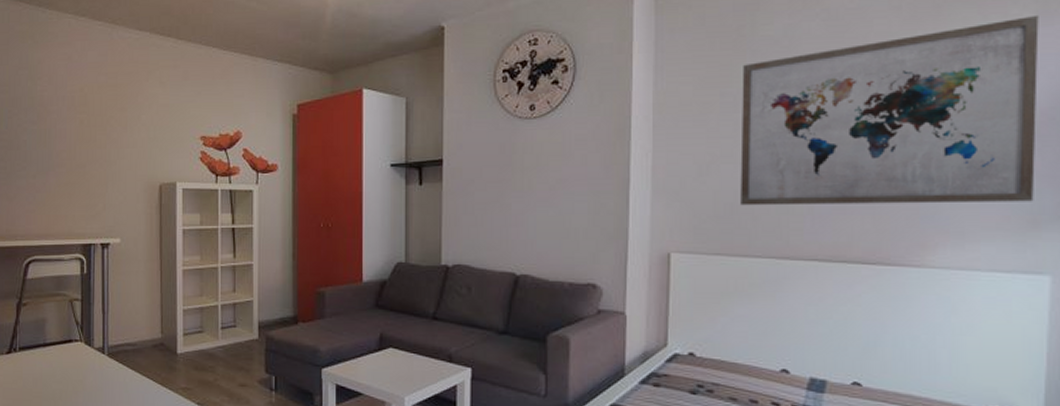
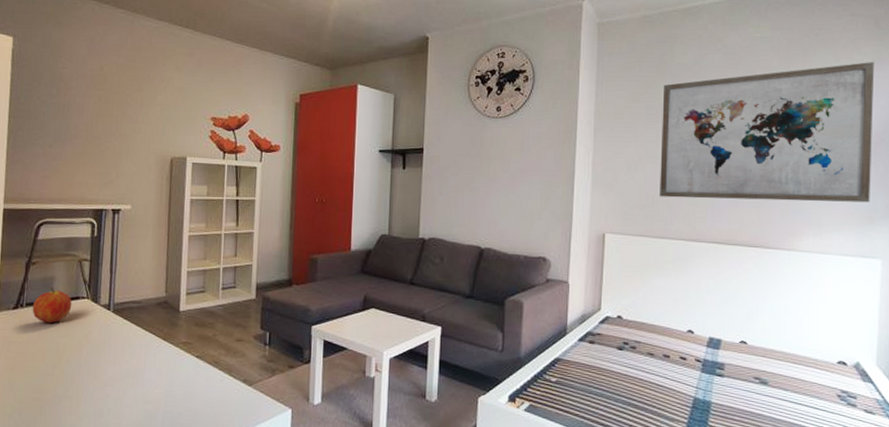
fruit: none [25,329,65,369] -> present [32,286,72,324]

